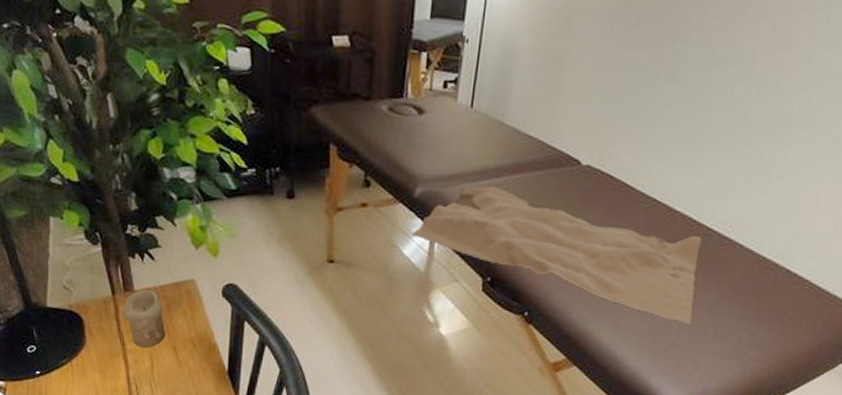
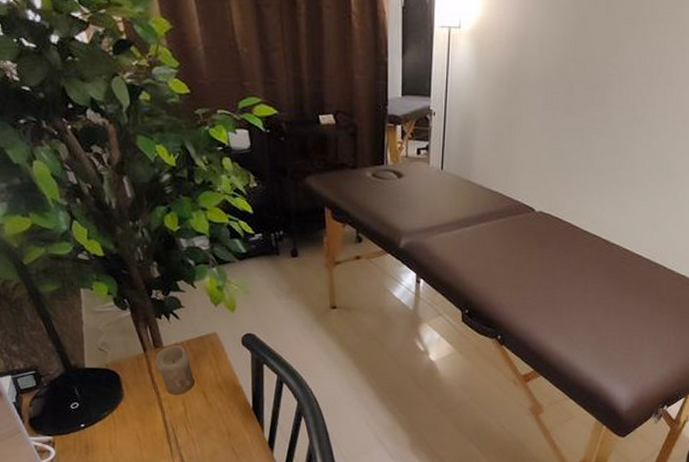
towel: present [410,185,702,324] -> none [399,234,634,334]

